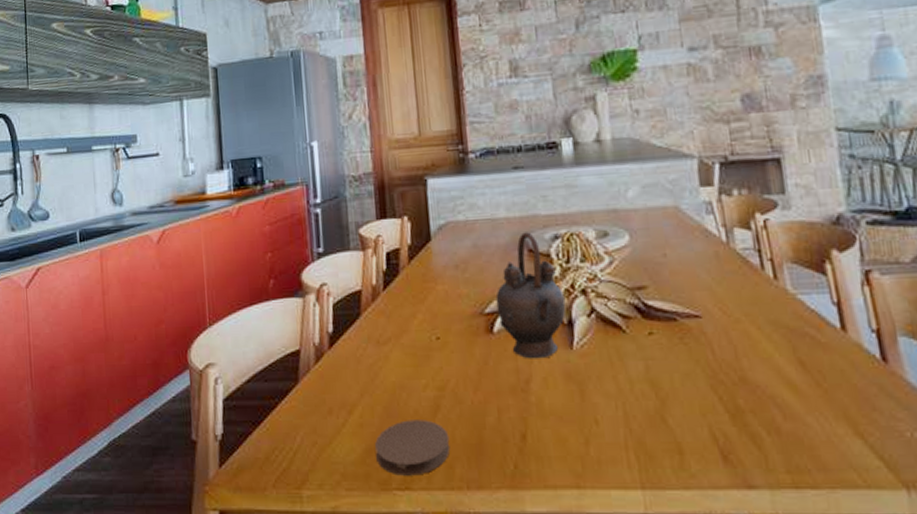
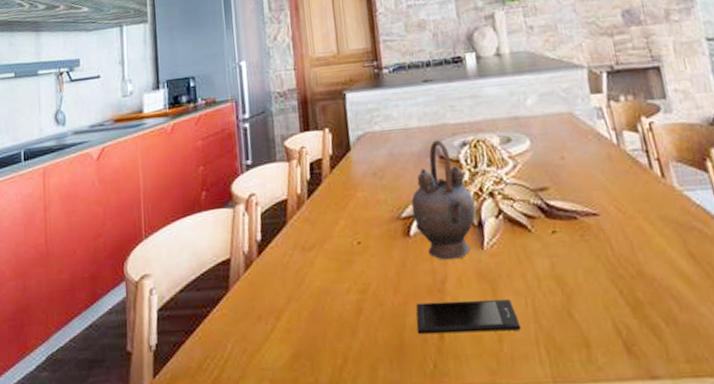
coaster: present [375,420,451,476] -> none [302,323,373,380]
smartphone: none [497,401,610,435] -> present [416,299,521,335]

